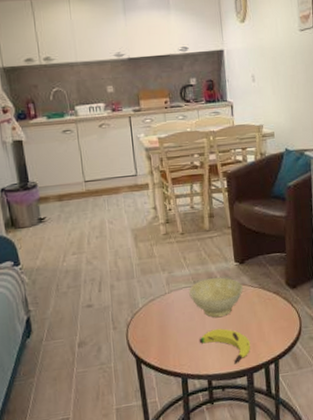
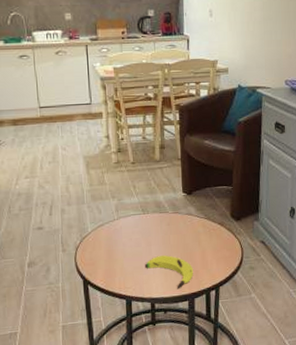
bowl: present [189,277,243,318] -> none [137,207,189,245]

